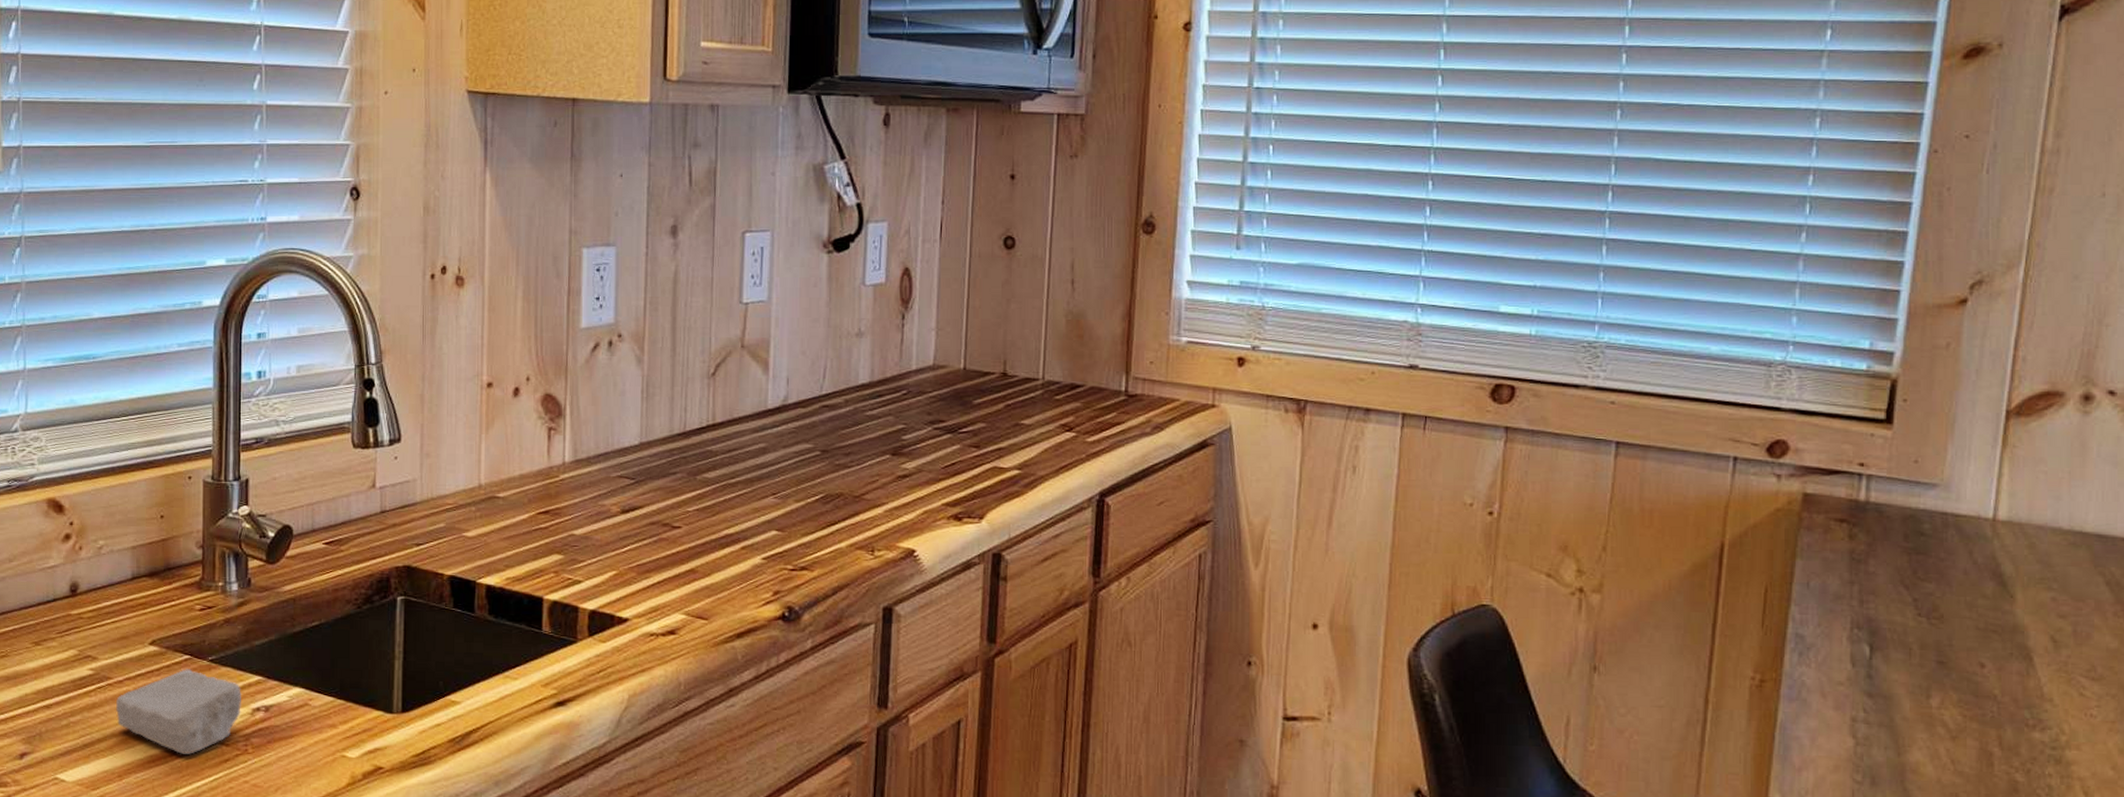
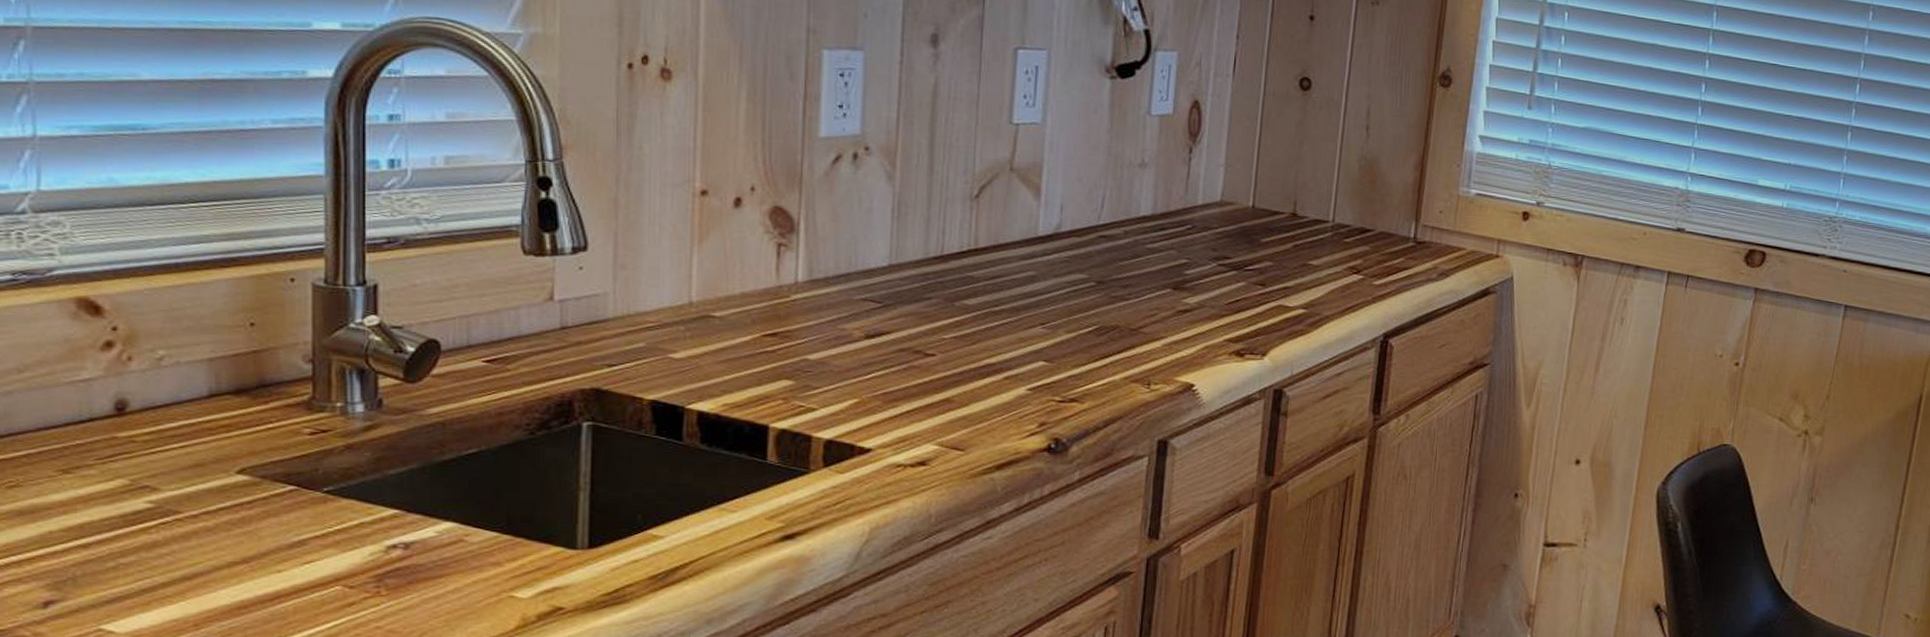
soap bar: present [115,669,241,754] -> none [187,501,371,598]

